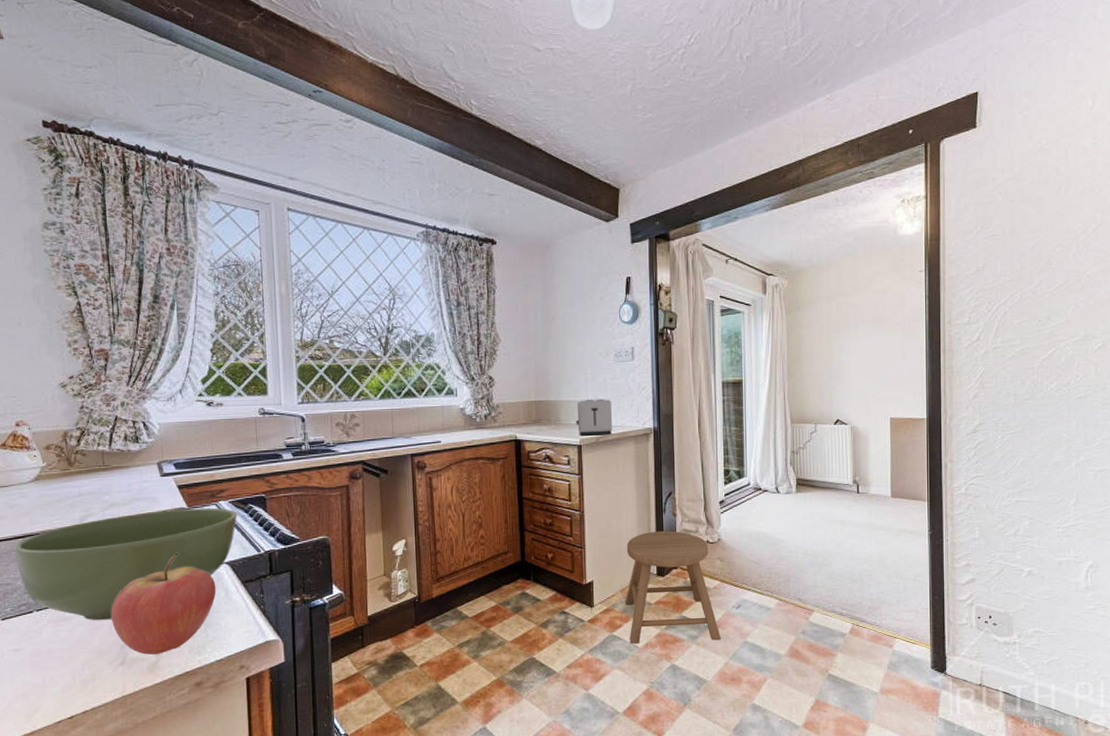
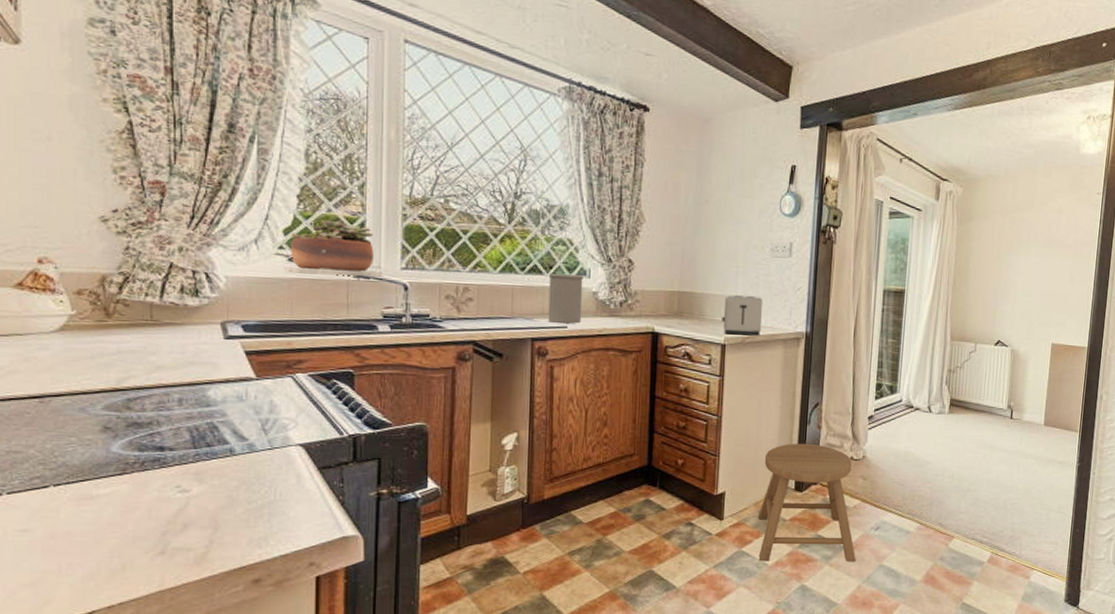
bowl: present [13,507,238,620] -> none [26,378,319,501]
fruit: present [110,552,216,655] -> none [150,428,286,544]
succulent plant: none [204,367,284,416] -> present [284,220,384,277]
canister: none [421,395,453,440] -> present [548,274,583,325]

